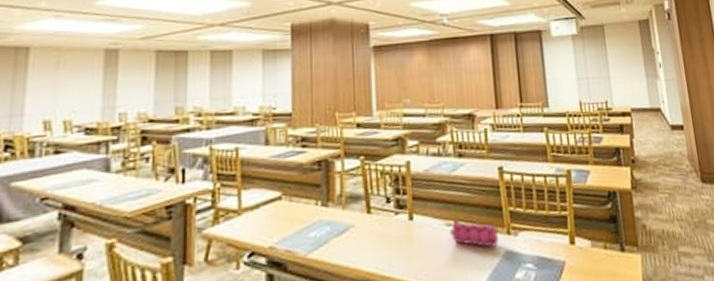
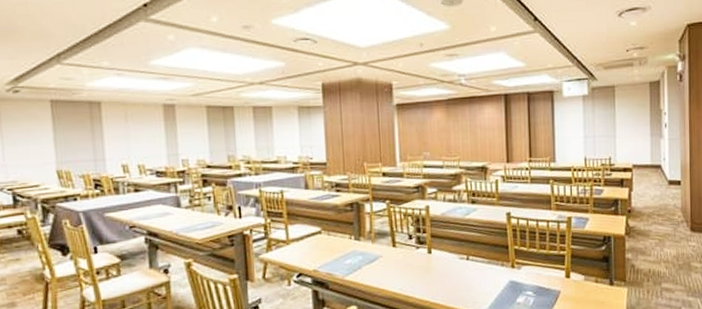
pencil case: present [450,219,499,247] -> none [463,254,504,277]

